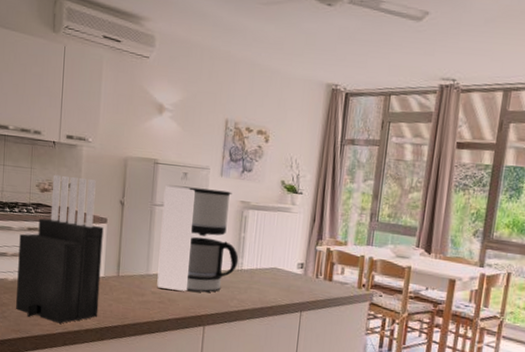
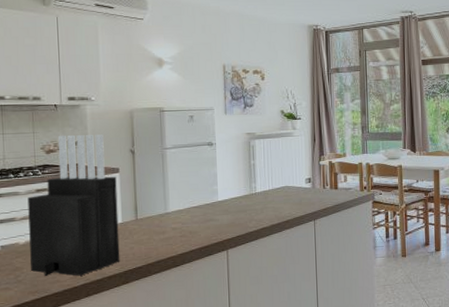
coffee maker: present [157,185,239,293] -> none [173,126,252,224]

